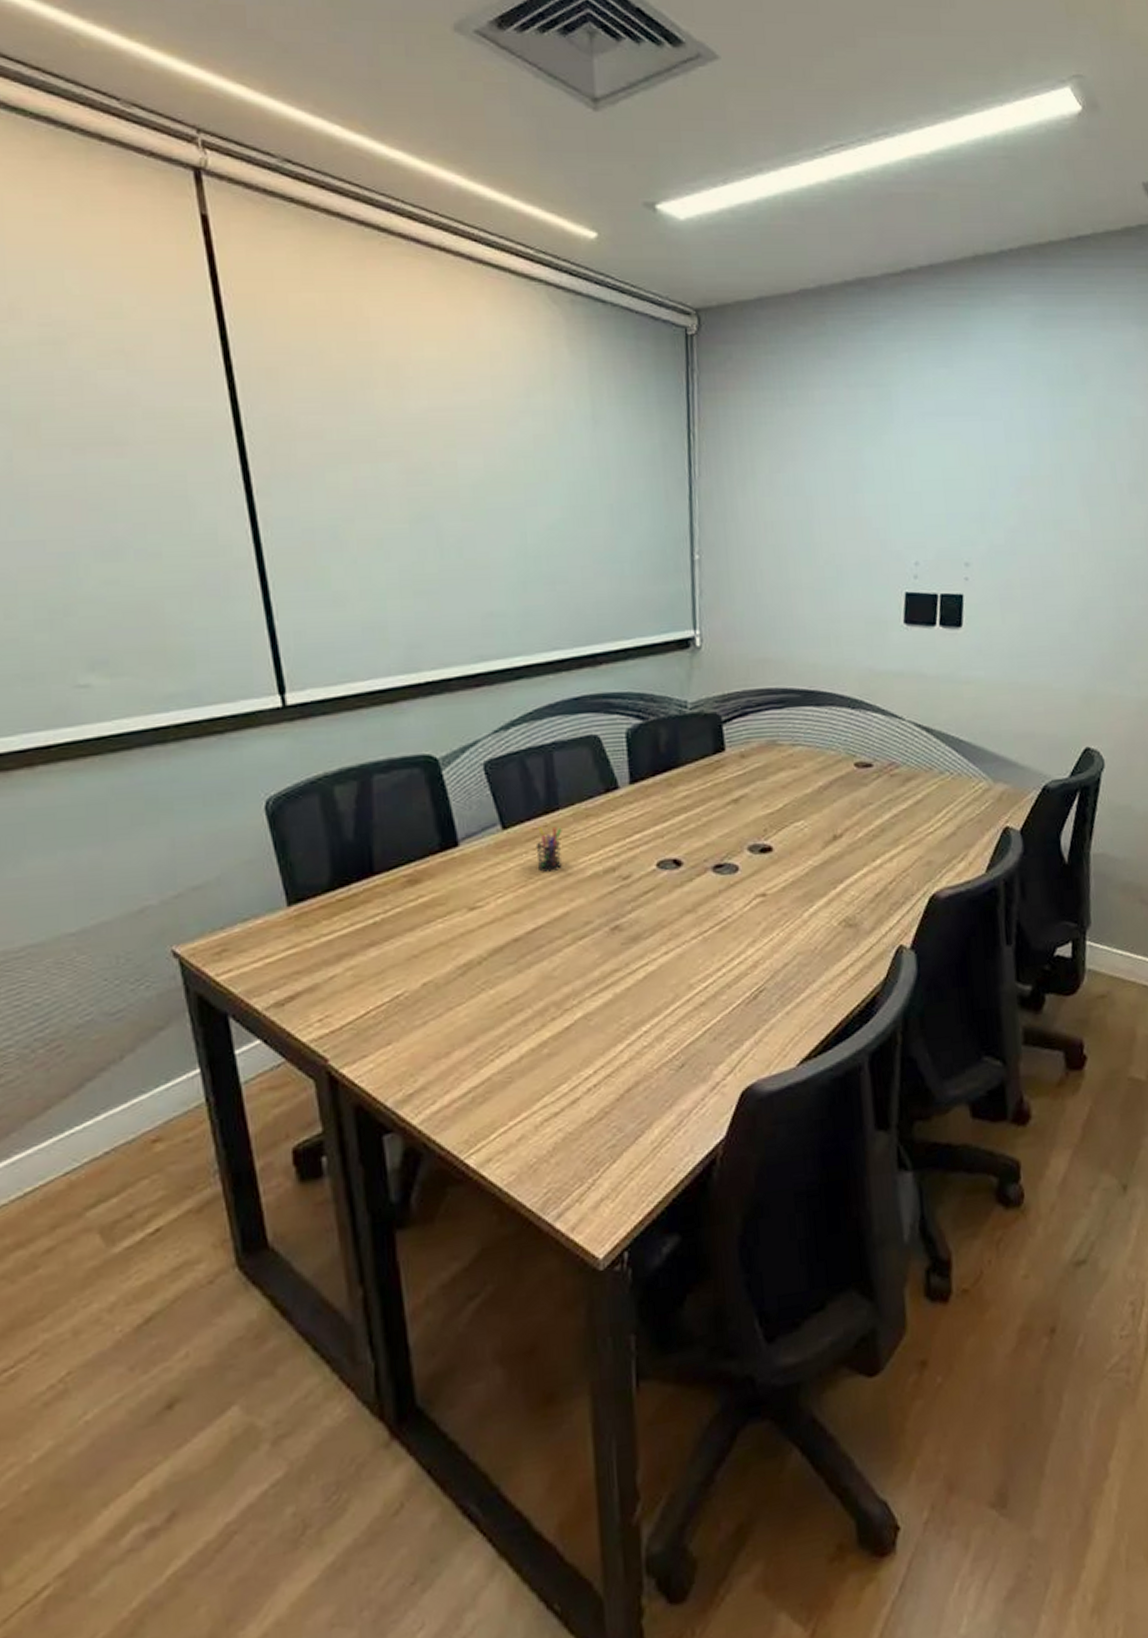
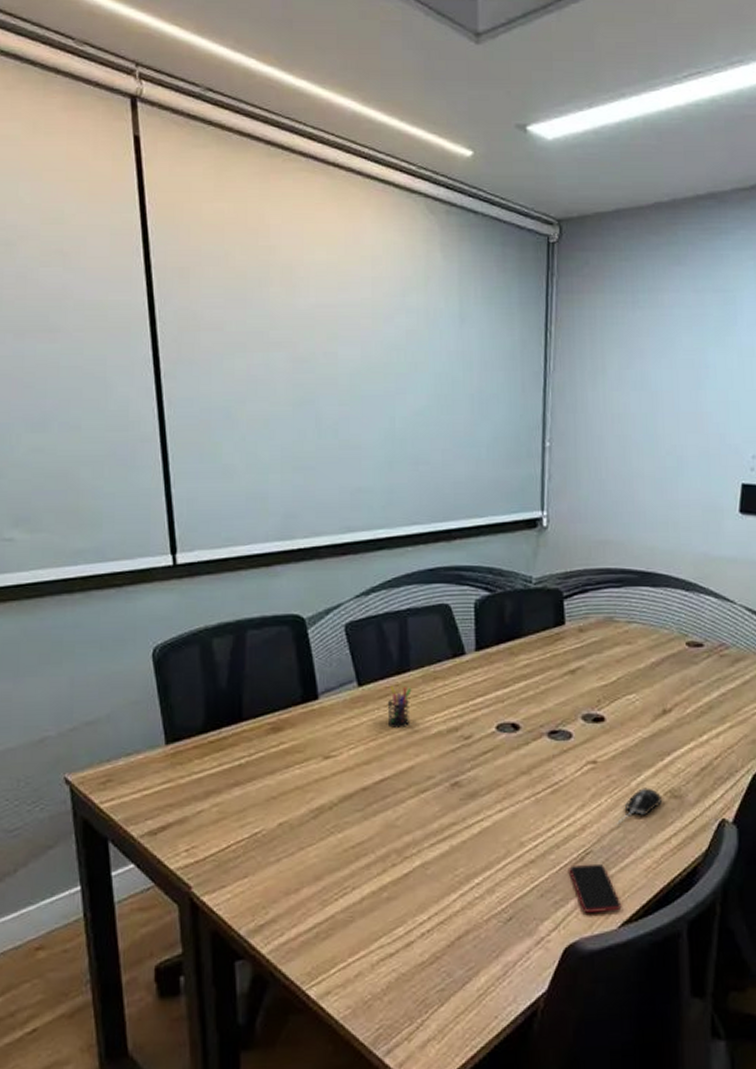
smartphone: none [742,1000,800,1053] -> present [569,863,622,913]
computer mouse: none [789,918,837,959] -> present [616,787,663,825]

